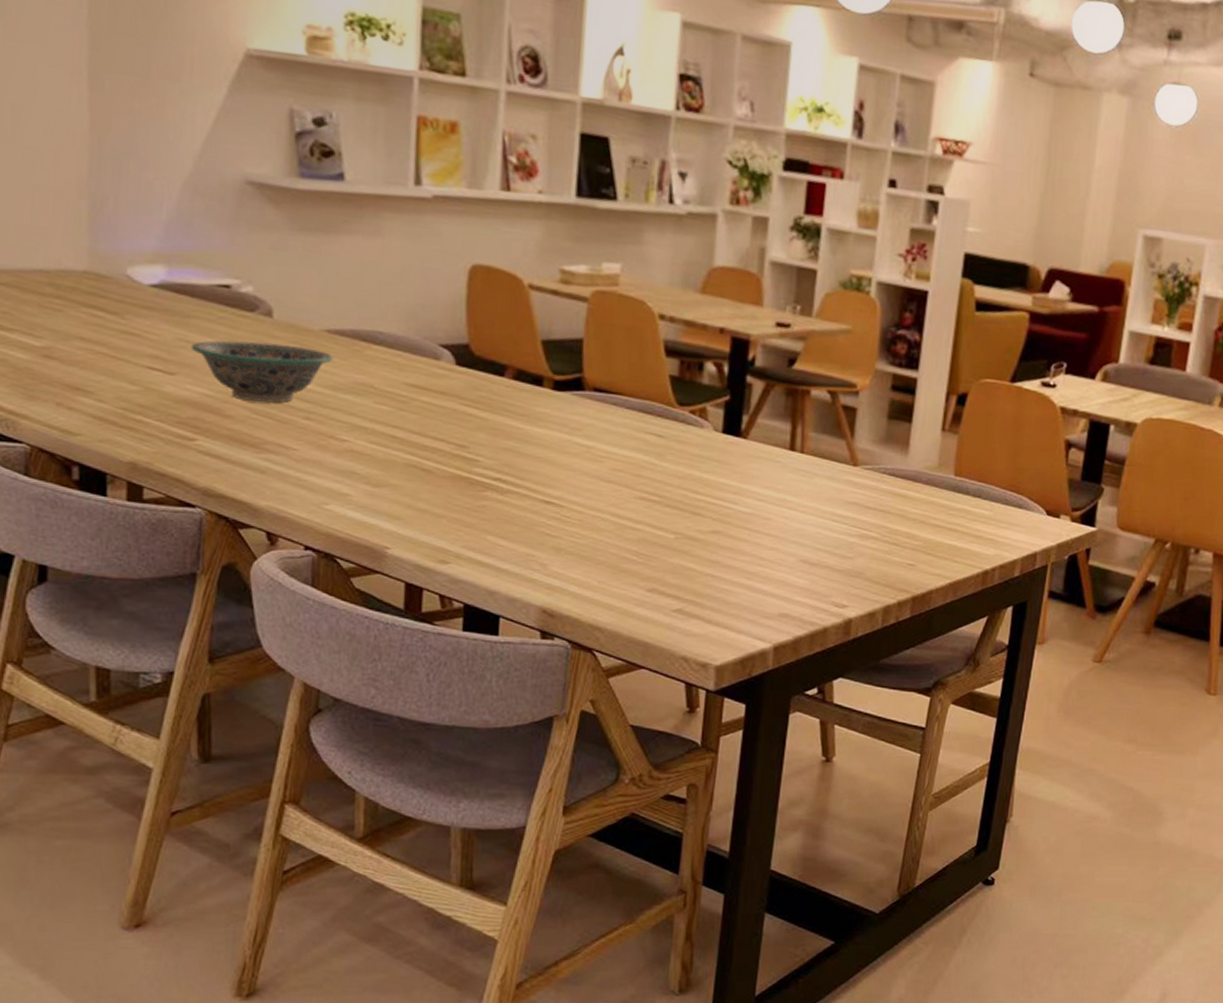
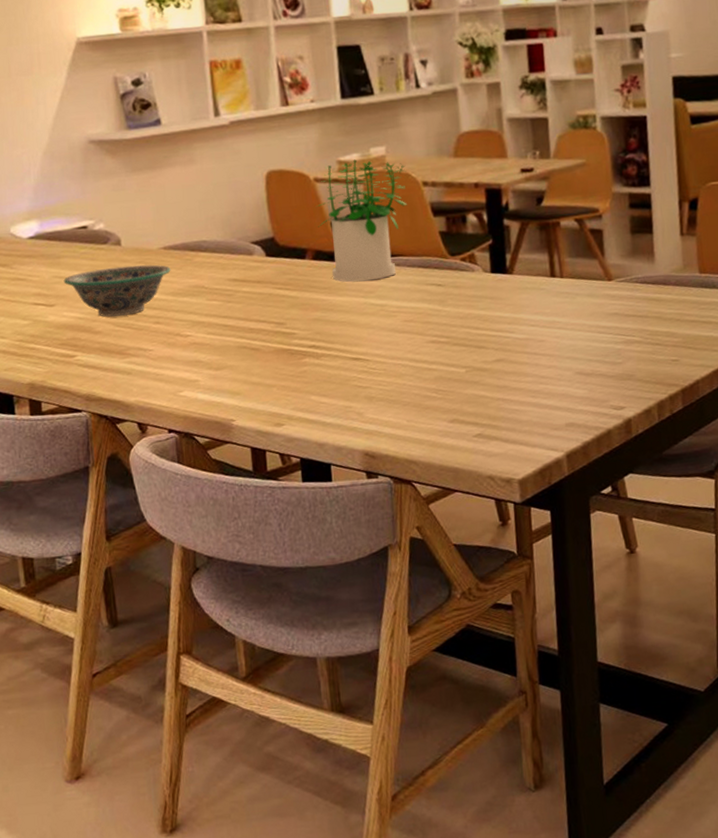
potted plant: none [525,271,642,416] -> present [316,159,407,282]

